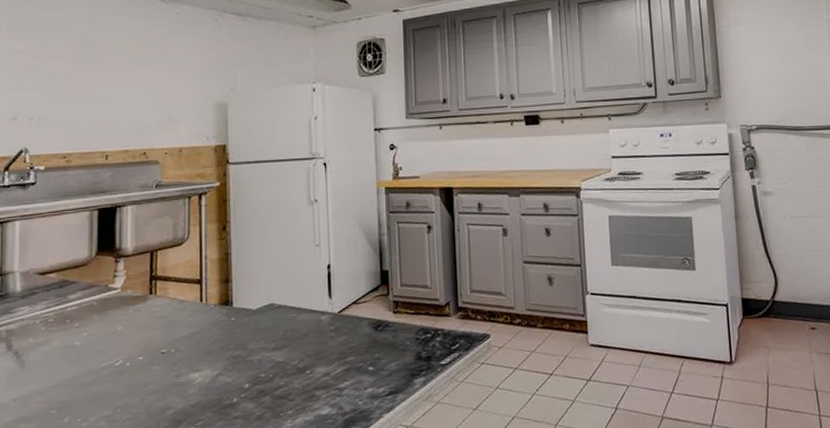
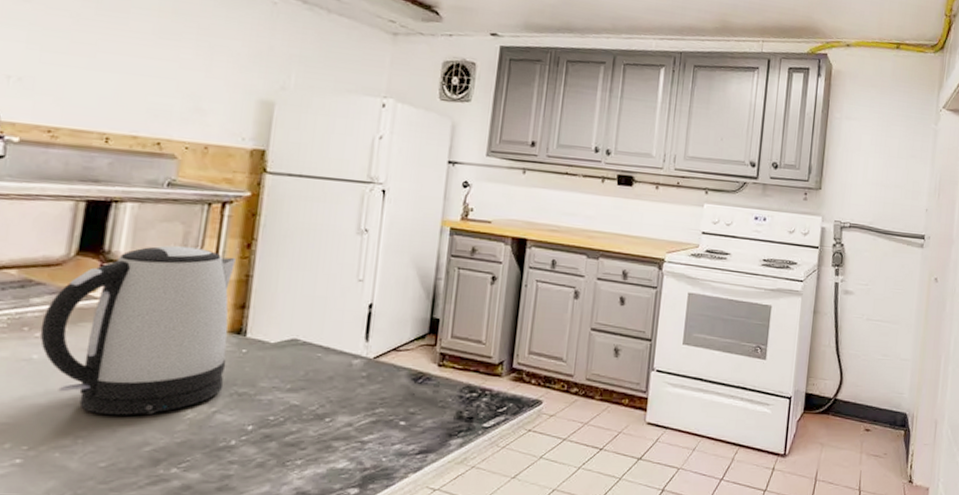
kettle: none [78,236,221,386] -> present [40,245,236,415]

